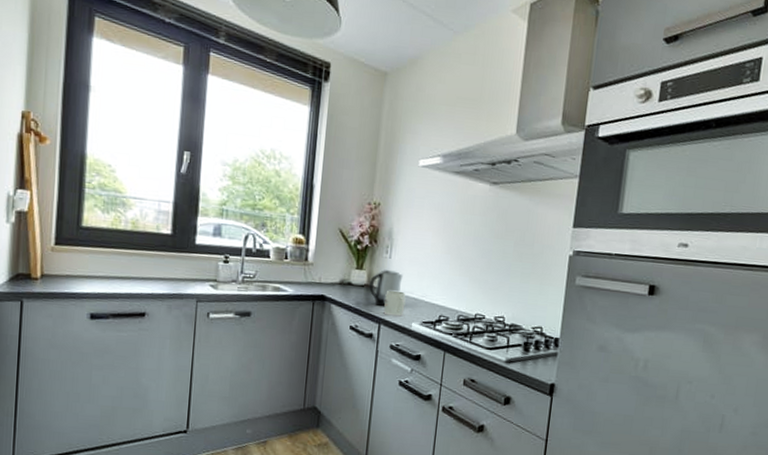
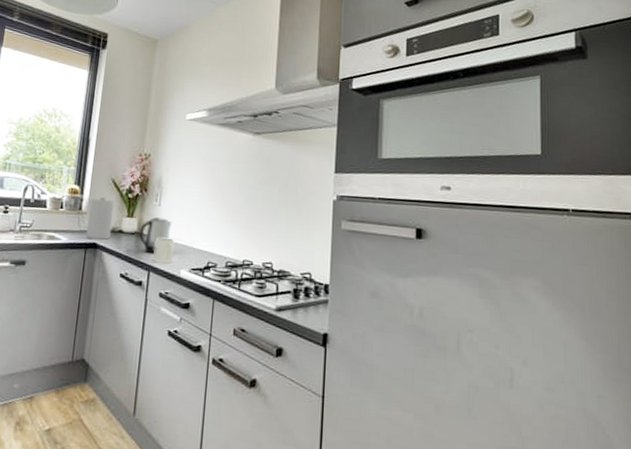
paper towel holder: none [313,247,342,293] -> present [85,196,114,240]

